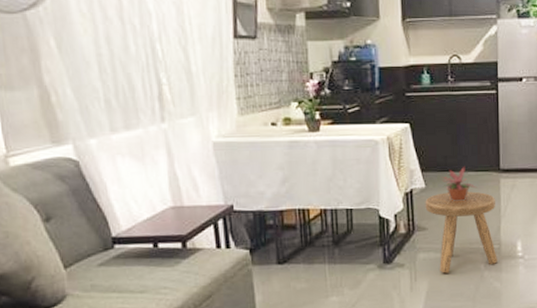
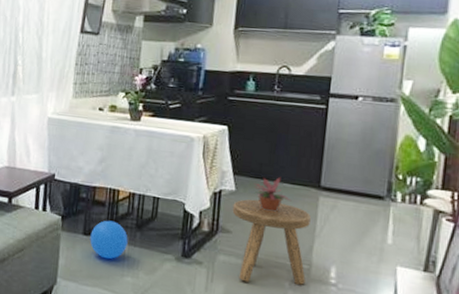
ball: none [285,243,327,284] -> present [90,220,128,260]

